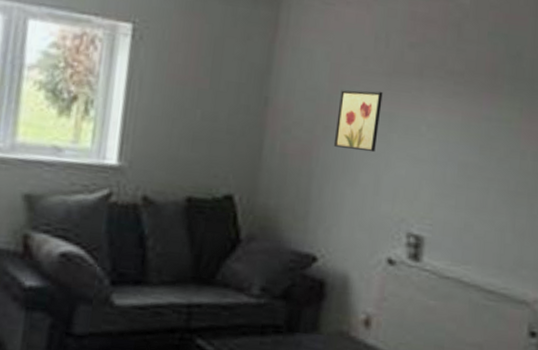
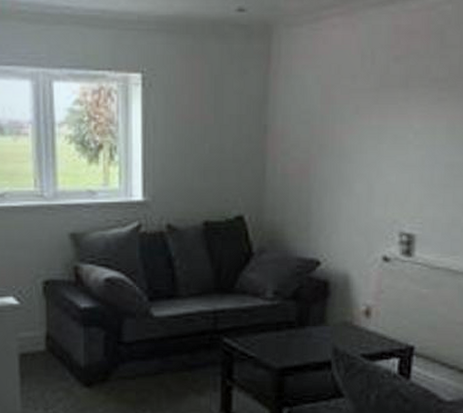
wall art: present [333,89,383,153] -> none [328,106,371,164]

